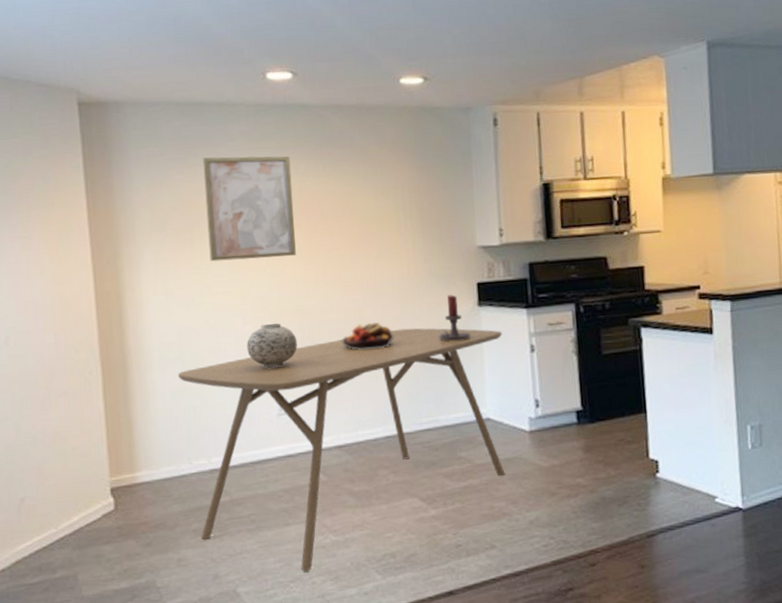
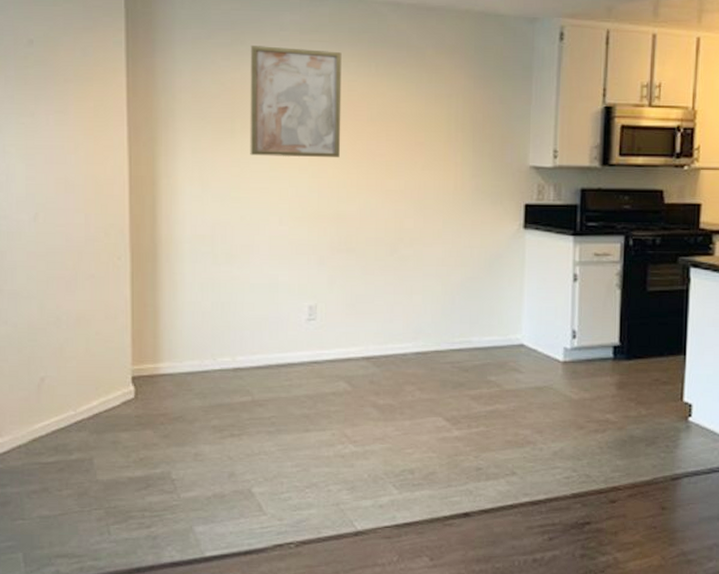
dining table: present [178,328,505,572] -> none [209,244,545,479]
vase: present [247,323,297,368] -> none [281,225,333,271]
fruit bowl: present [342,322,394,350] -> none [380,234,434,262]
candle holder: present [438,295,471,341] -> none [479,214,513,262]

